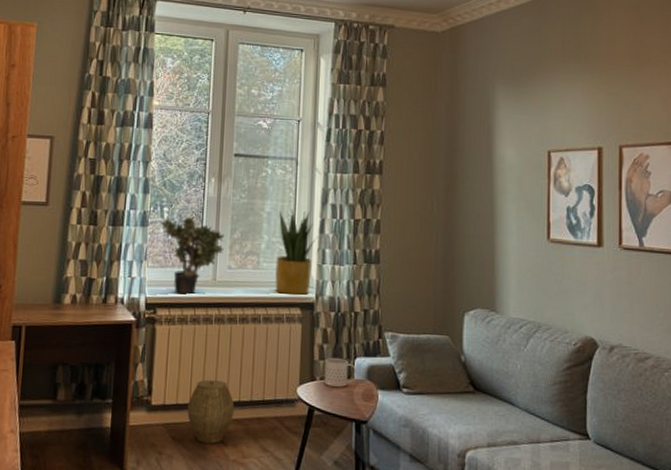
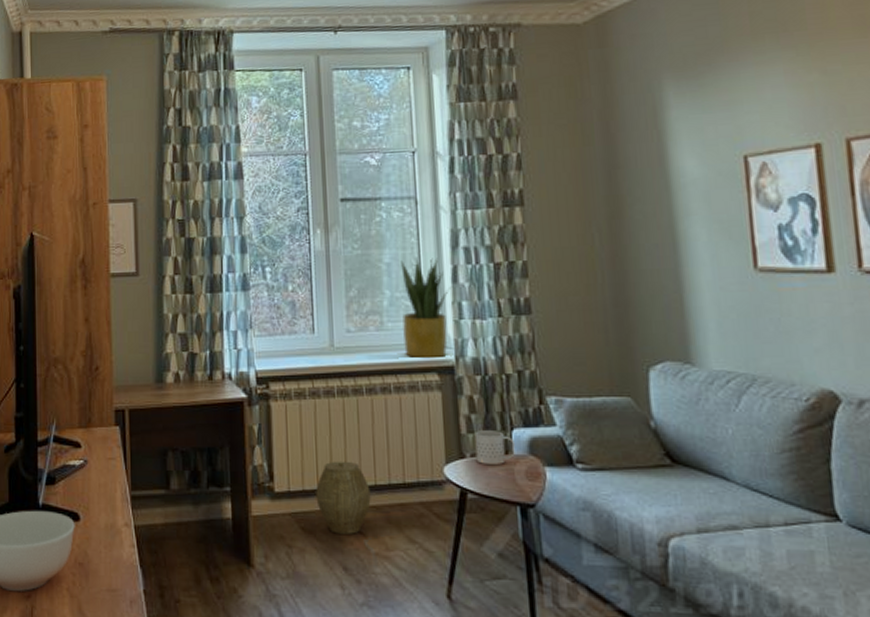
potted plant: present [160,217,225,295] -> none [263,276,340,365]

